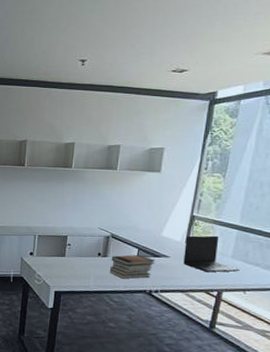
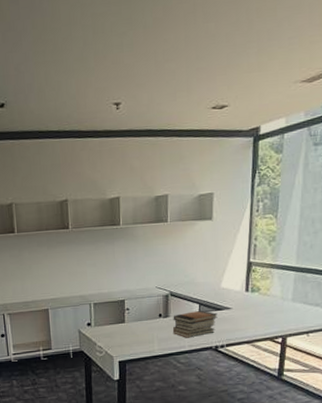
laptop: present [183,235,240,273] -> none [245,280,301,320]

